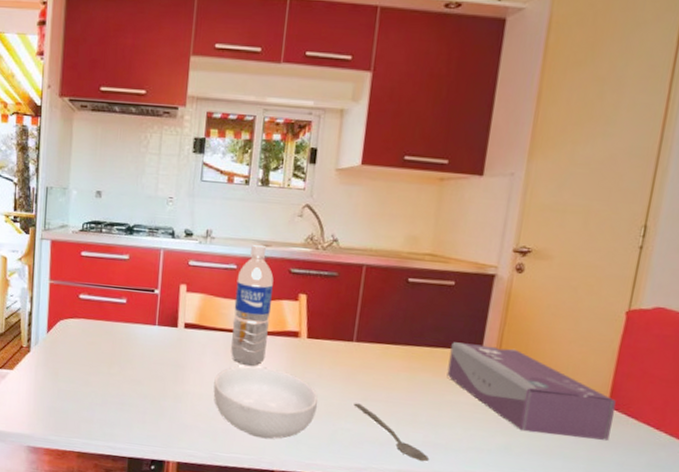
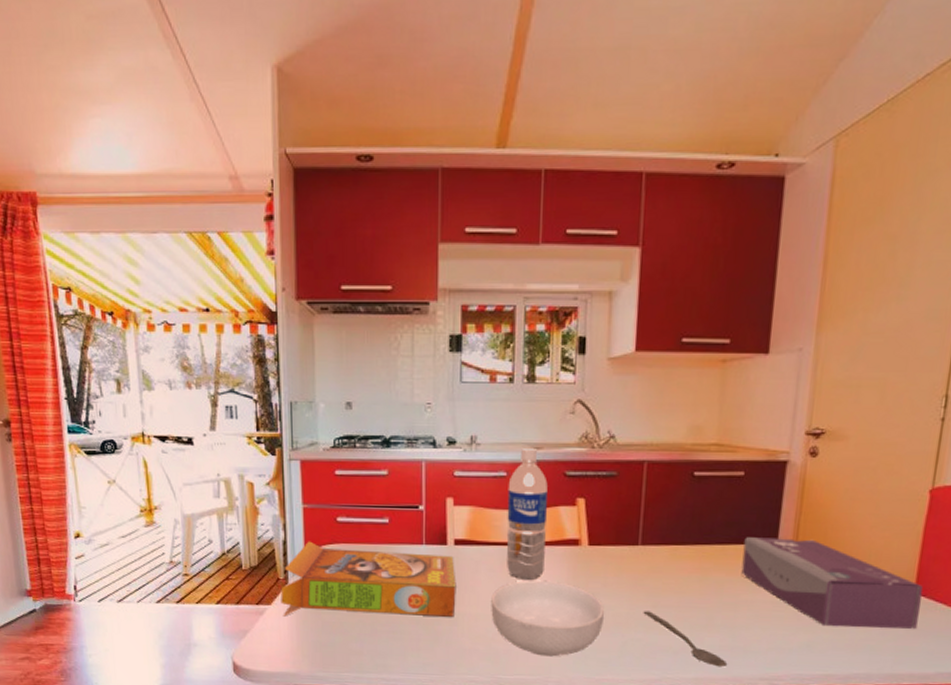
cereal box: none [22,314,184,395] -> present [280,541,457,617]

